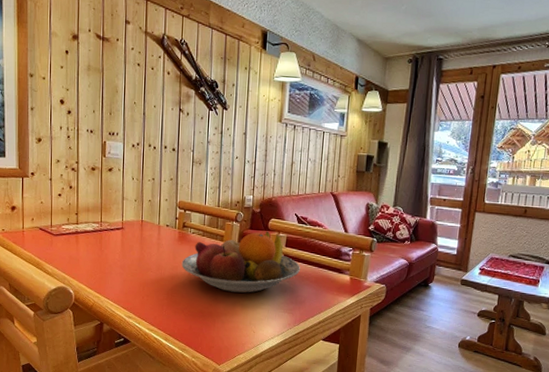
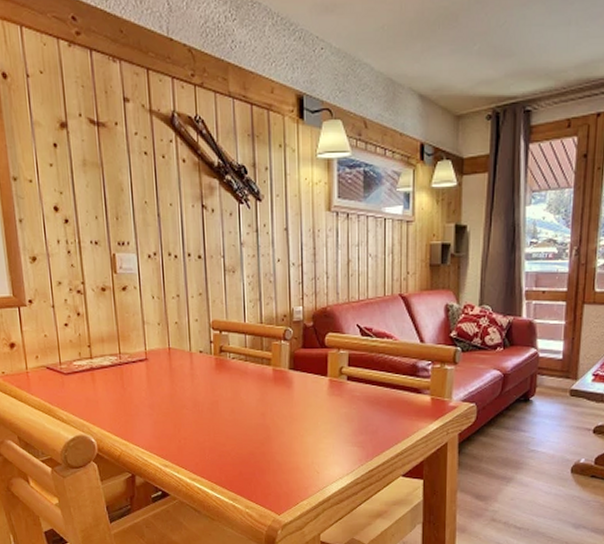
fruit bowl: present [181,231,300,293] -> none [222,348,368,426]

